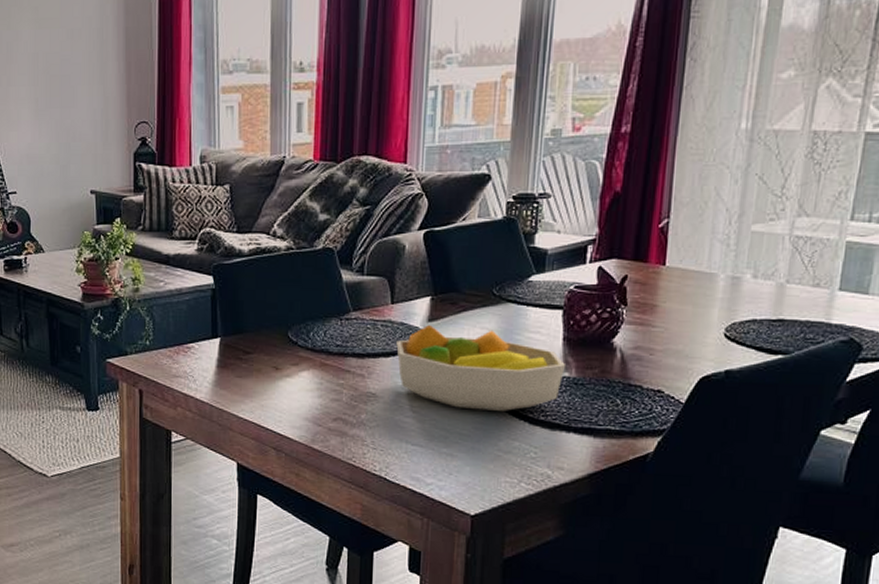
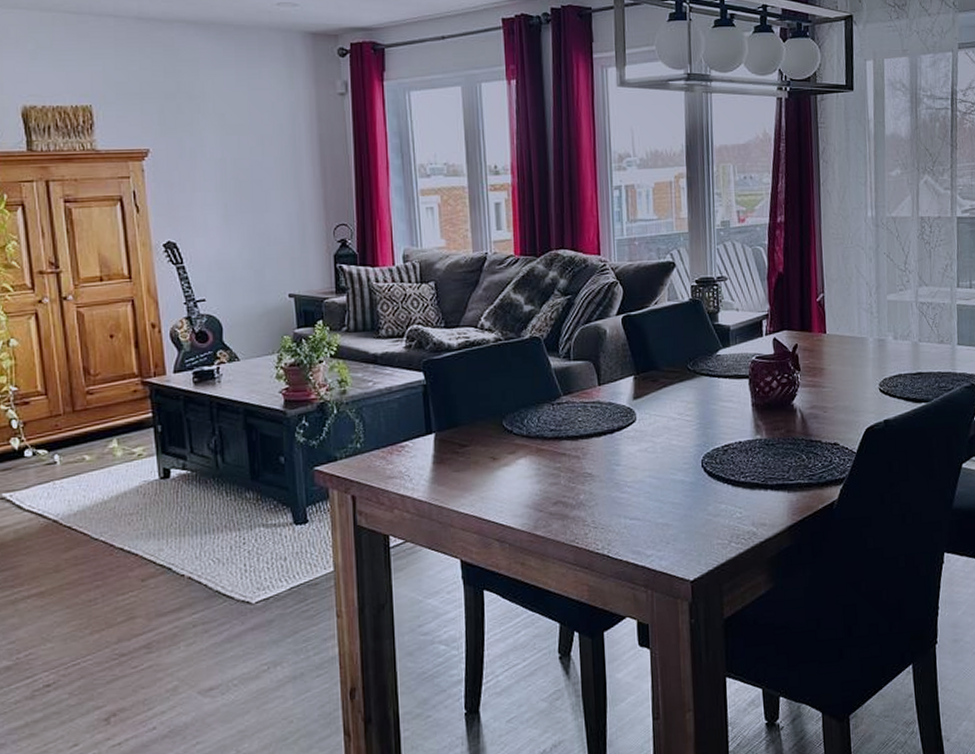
fruit bowl: present [396,324,565,412] -> none [606,402,757,479]

